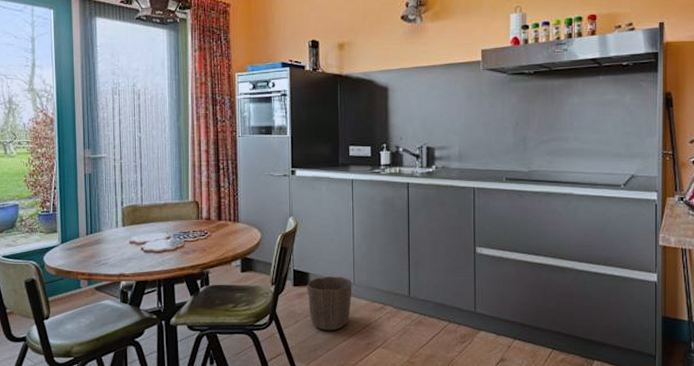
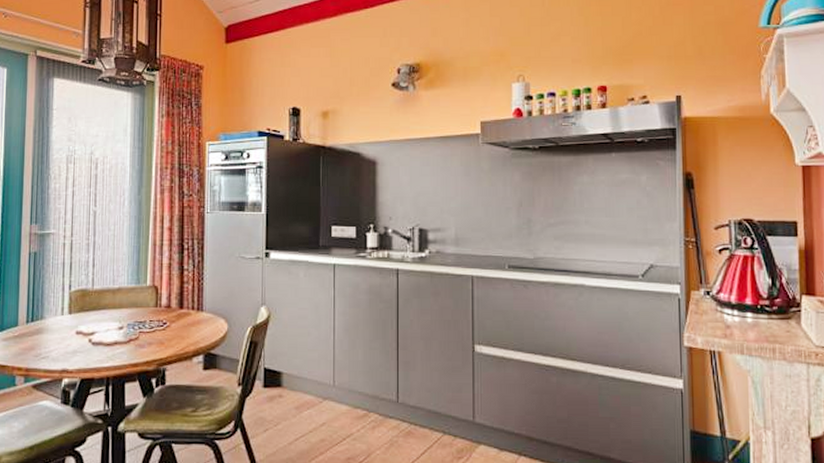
waste basket: present [306,276,352,331] -> none [278,376,332,442]

